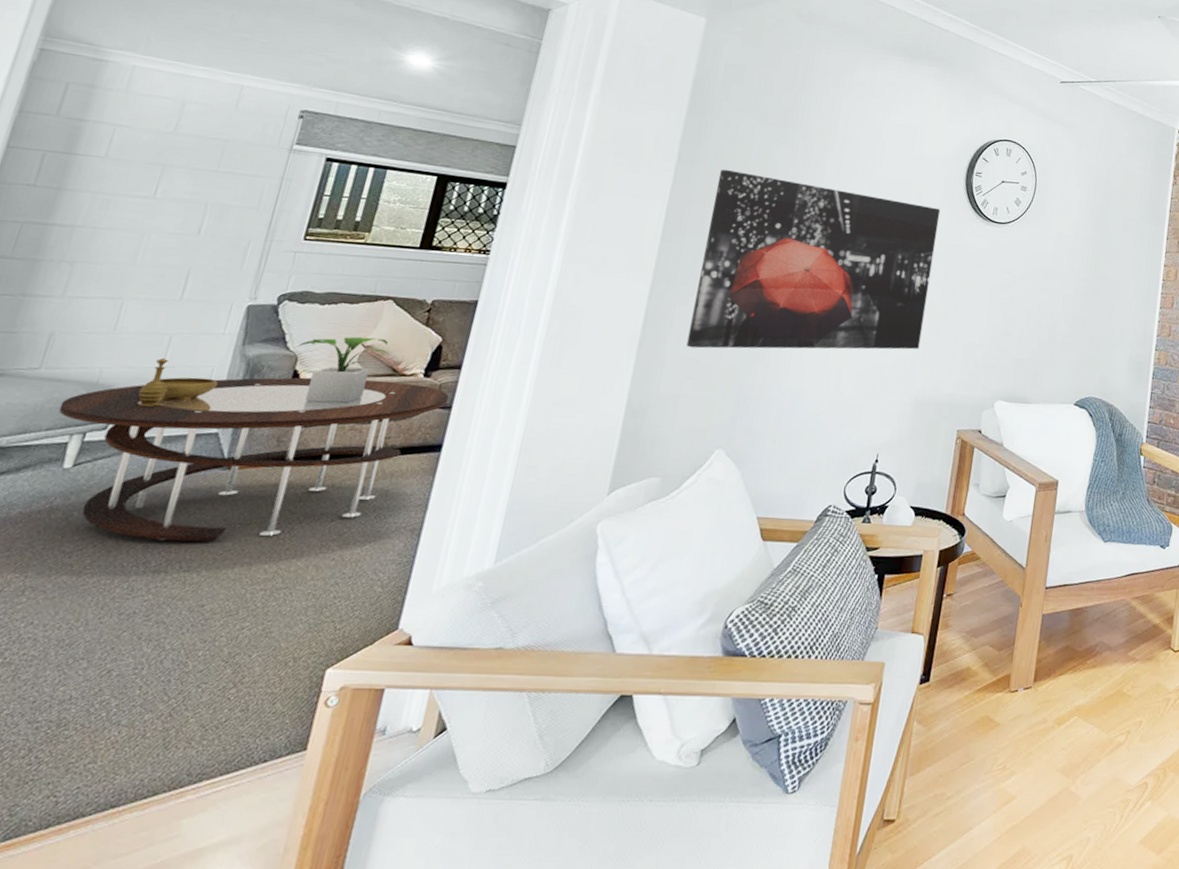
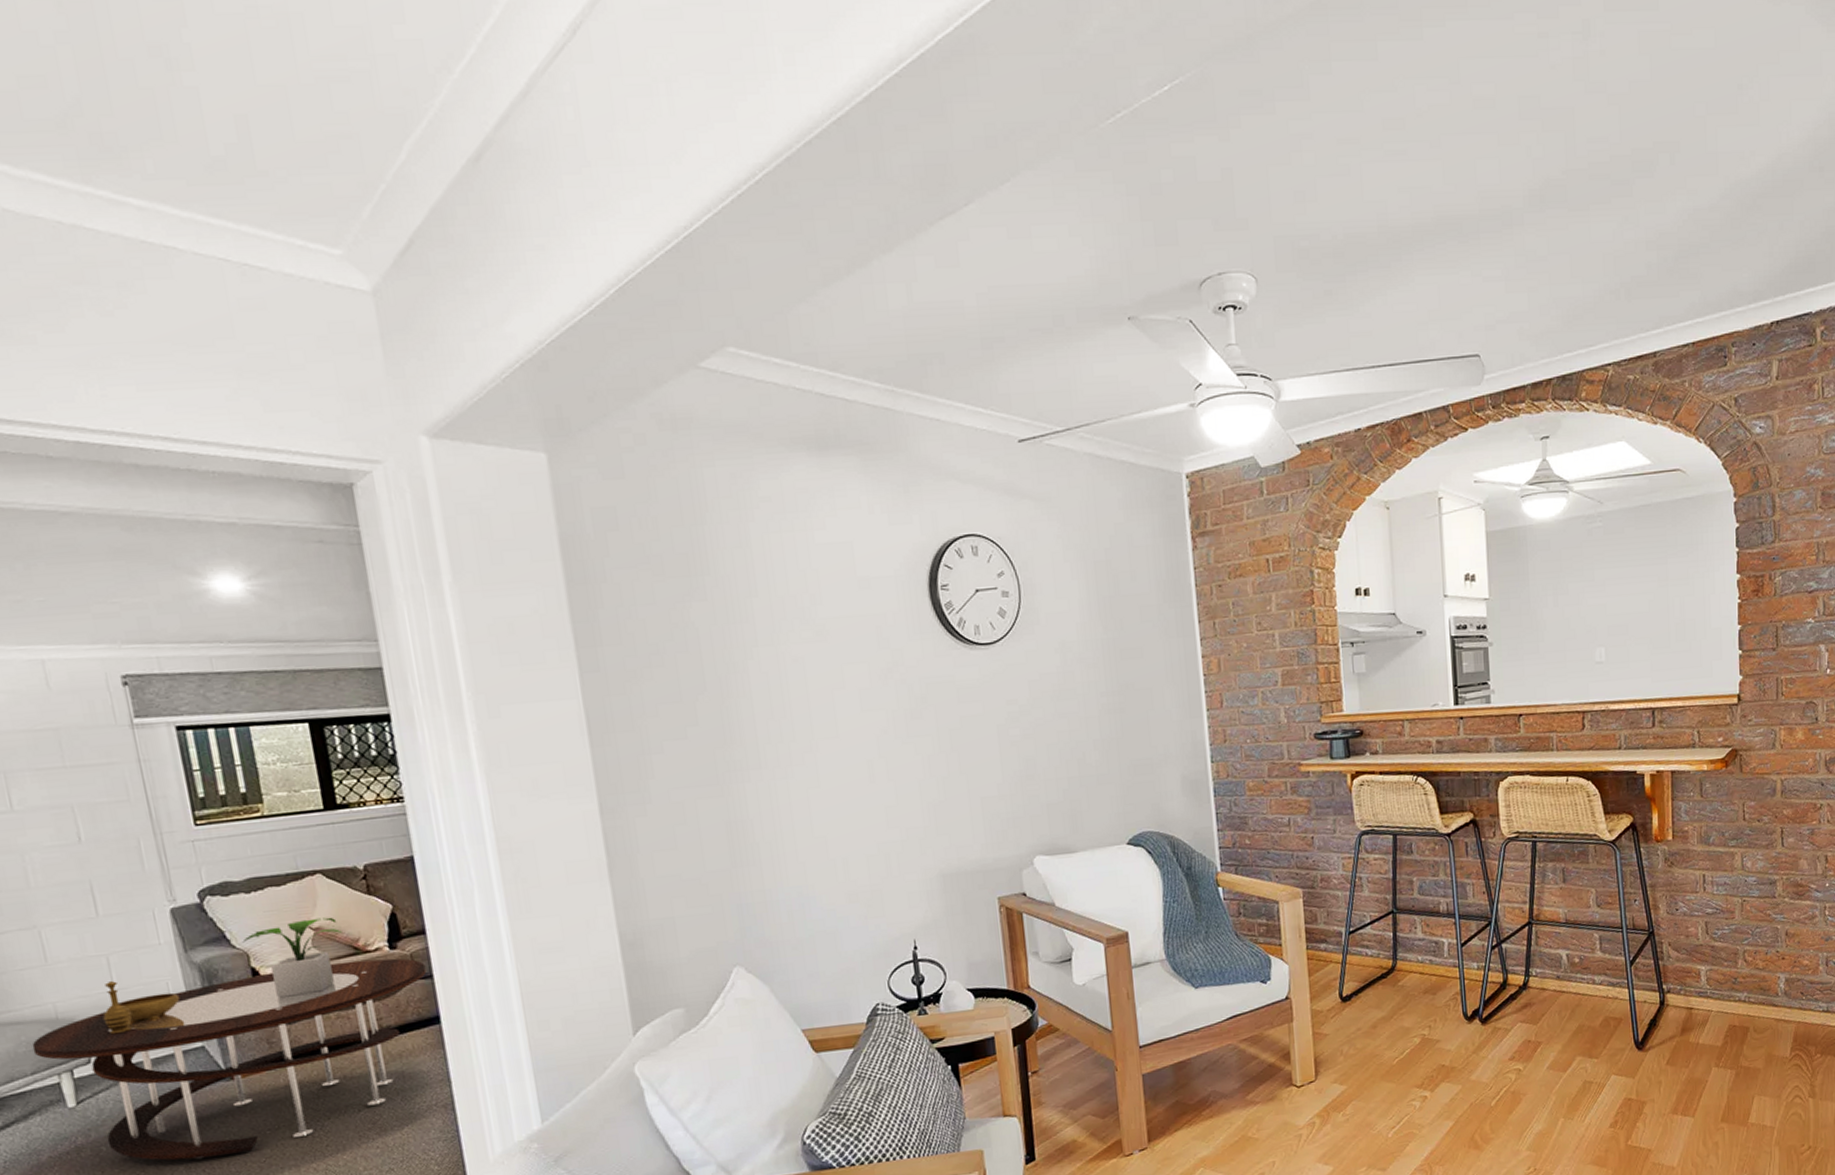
wall art: present [686,169,941,350] -> none [630,640,930,863]

